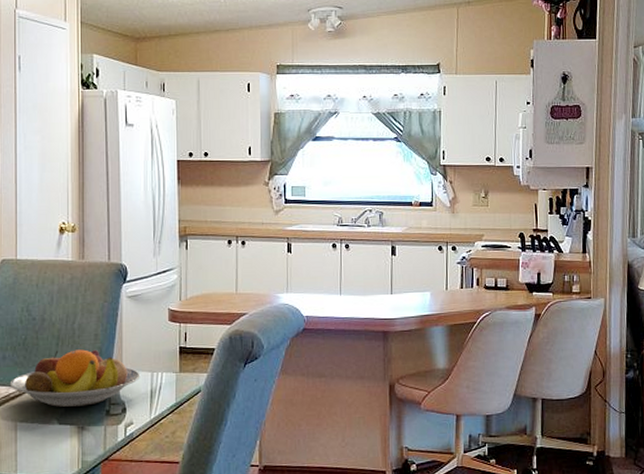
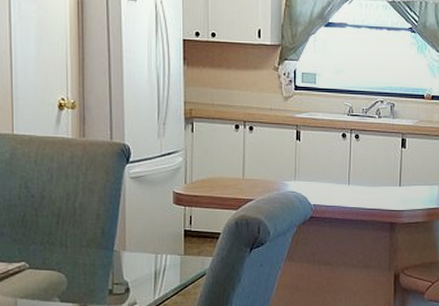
fruit bowl: present [9,349,141,407] -> none [8,228,144,285]

